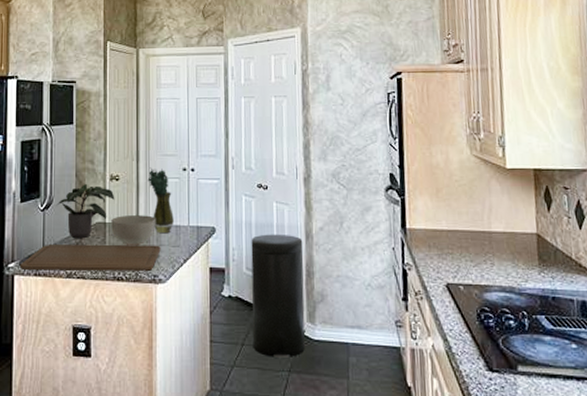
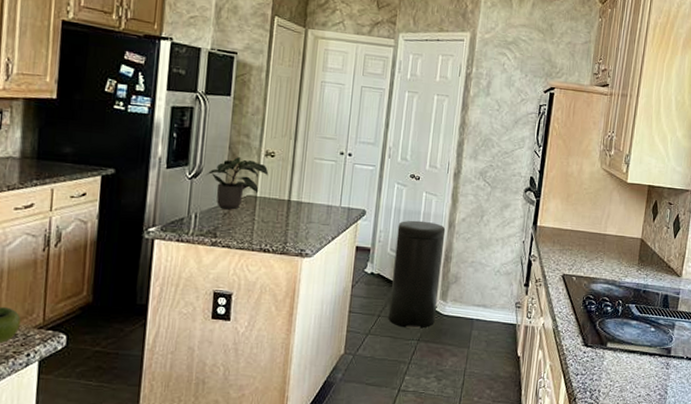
chopping board: present [20,244,161,272] -> none [161,212,311,246]
bowl: present [111,215,155,245] -> none [262,191,308,220]
vase: present [147,167,174,234] -> none [303,148,327,212]

